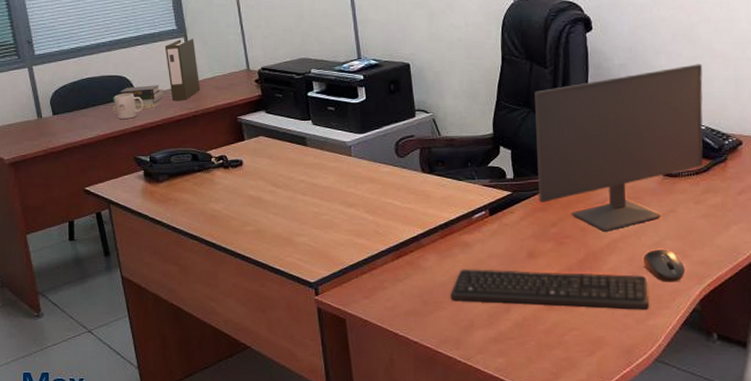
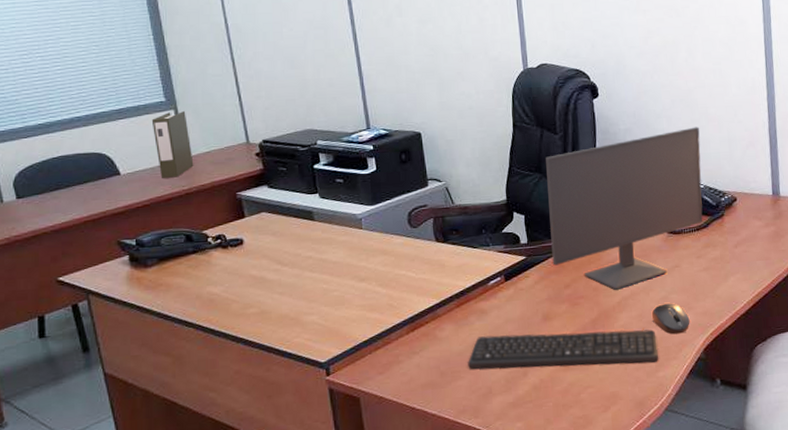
books: present [113,85,165,112] -> none [90,161,152,193]
mug: present [114,93,144,119] -> none [92,171,128,200]

